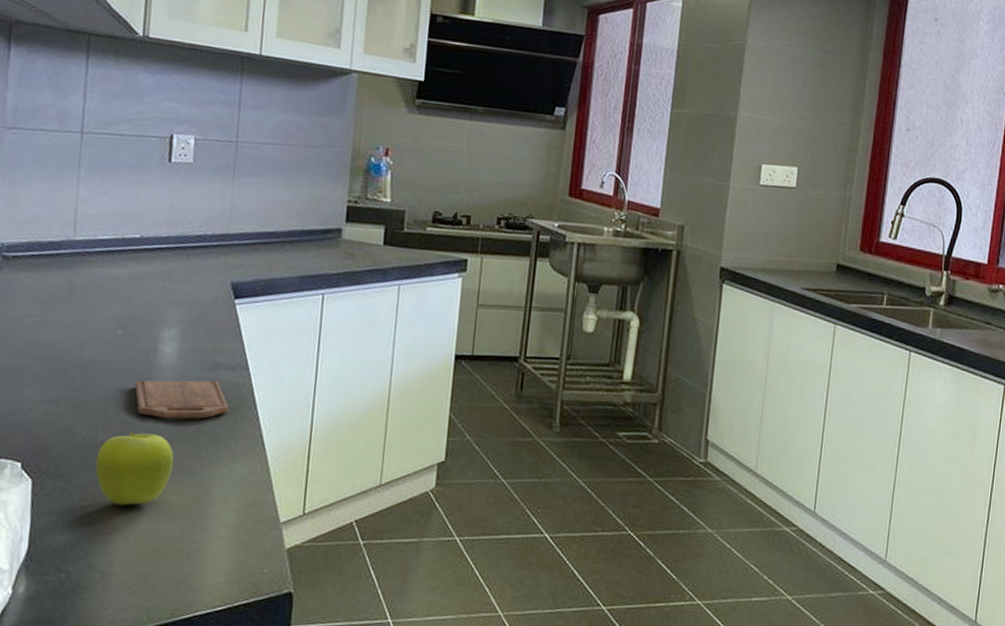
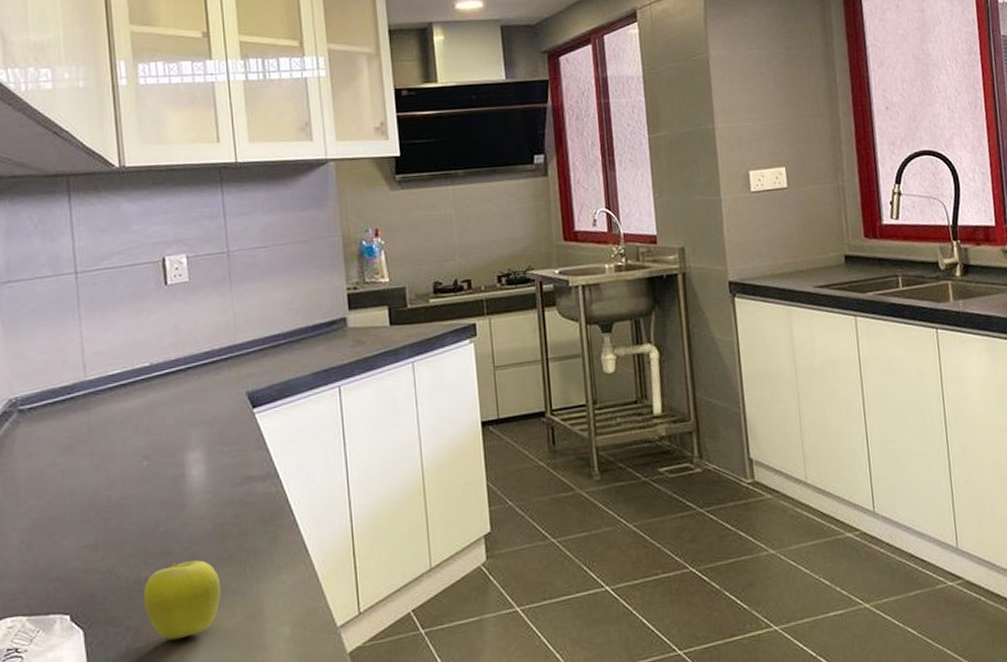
cutting board: present [134,380,230,419] -> none [169,494,267,544]

